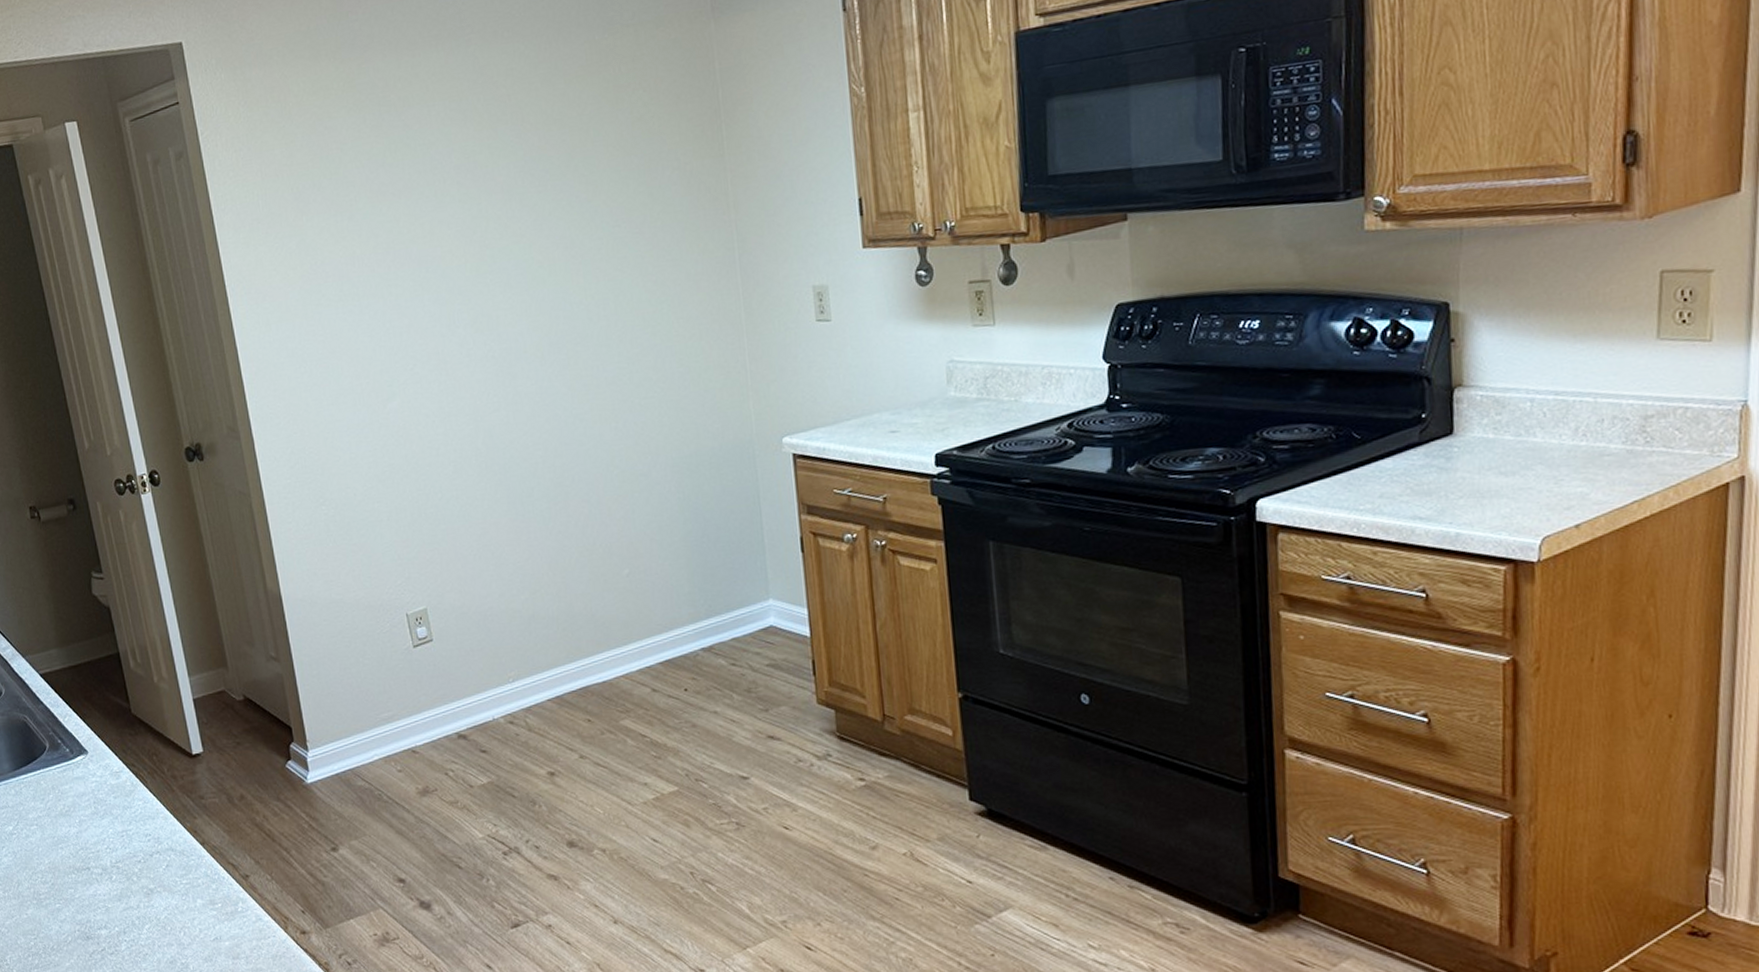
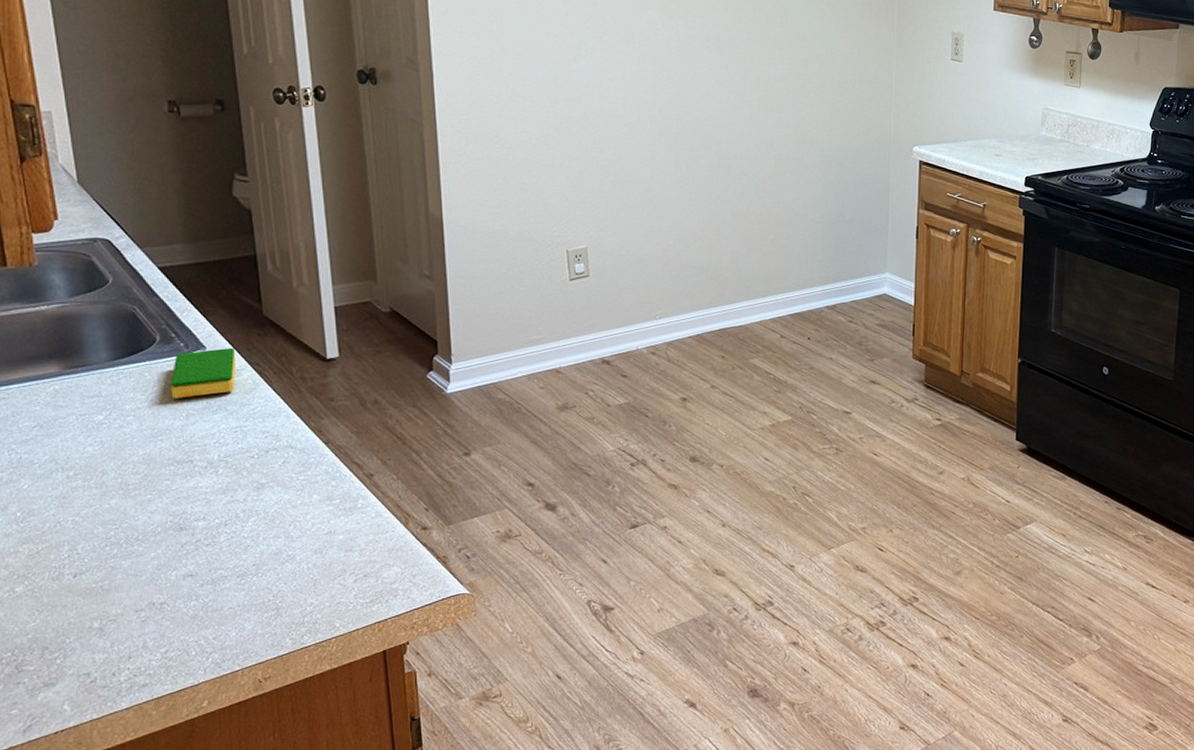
dish sponge: none [62,750,116,805] -> present [171,348,236,398]

